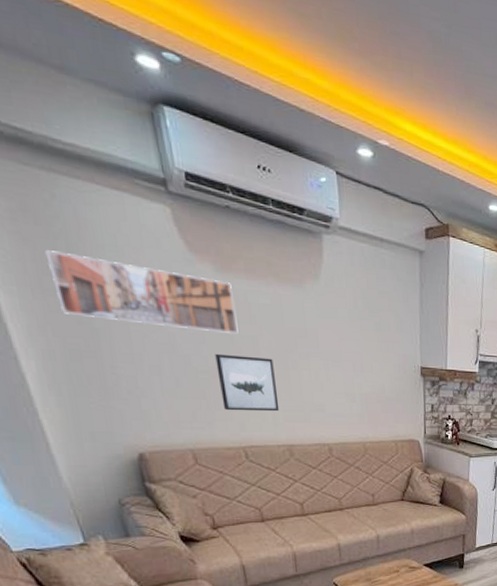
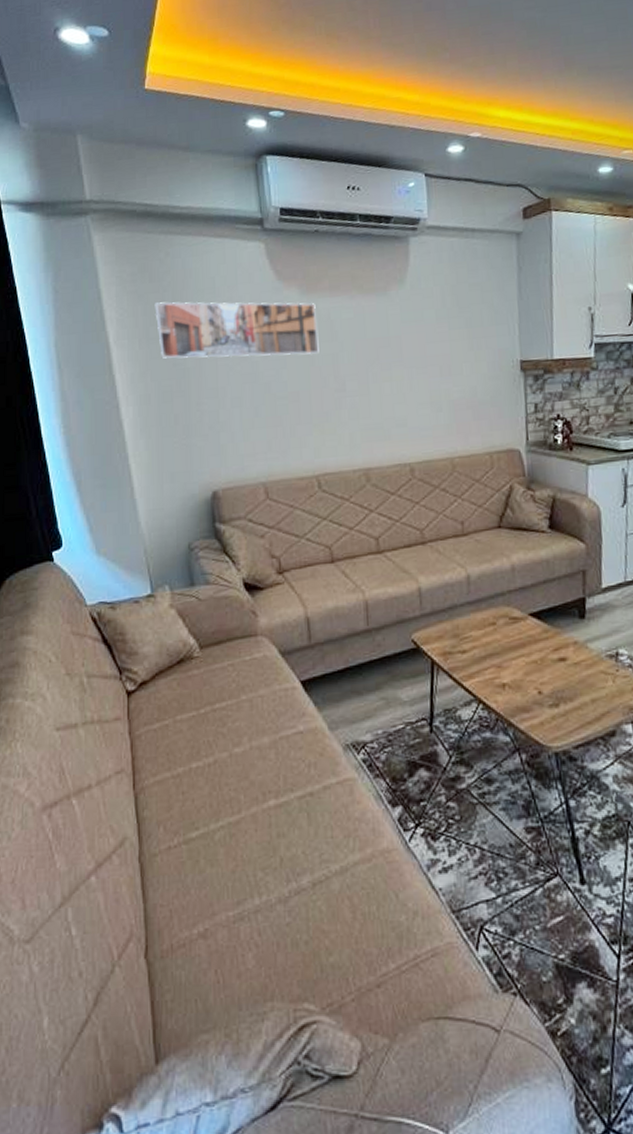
wall art: present [215,353,280,412] -> none [294,374,357,437]

